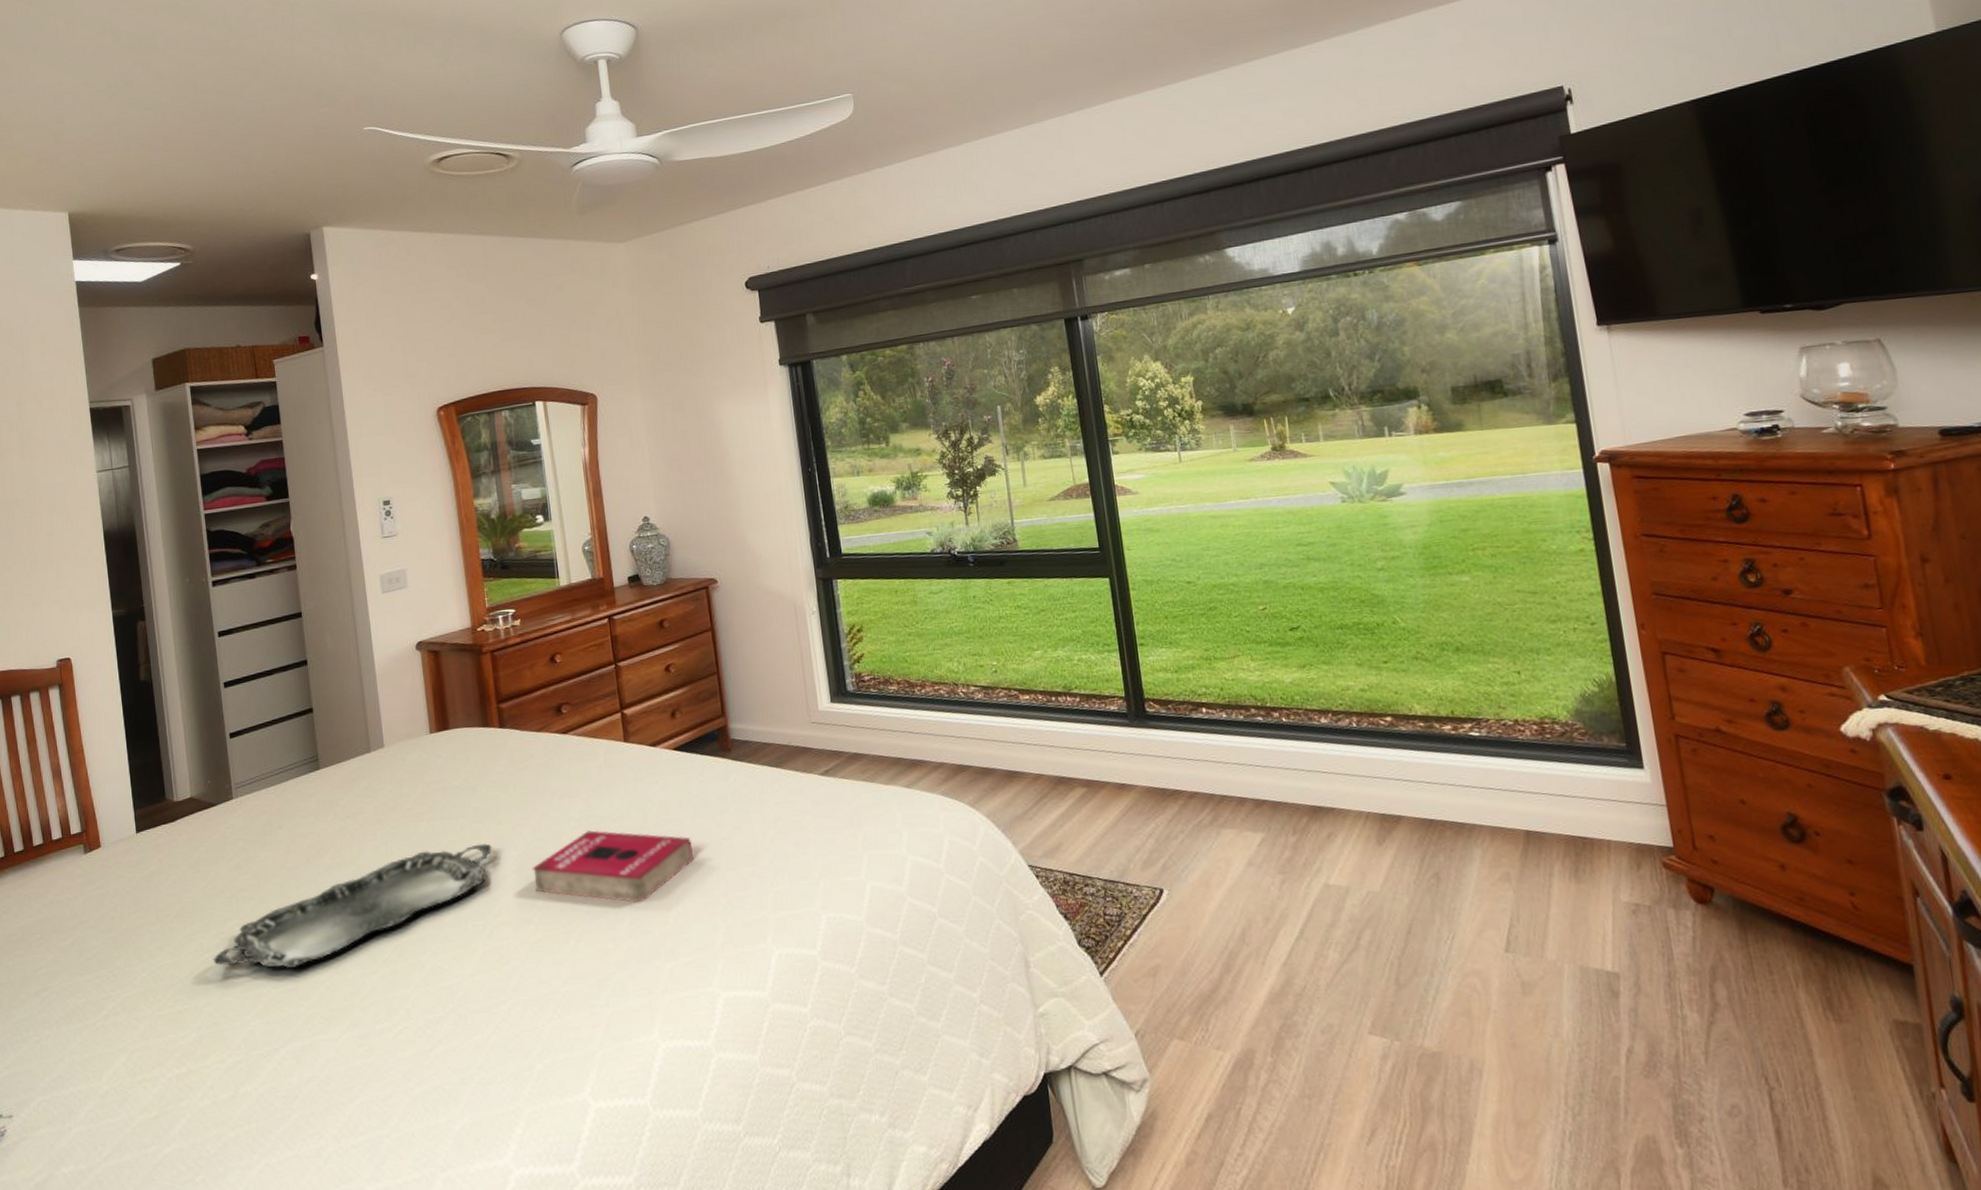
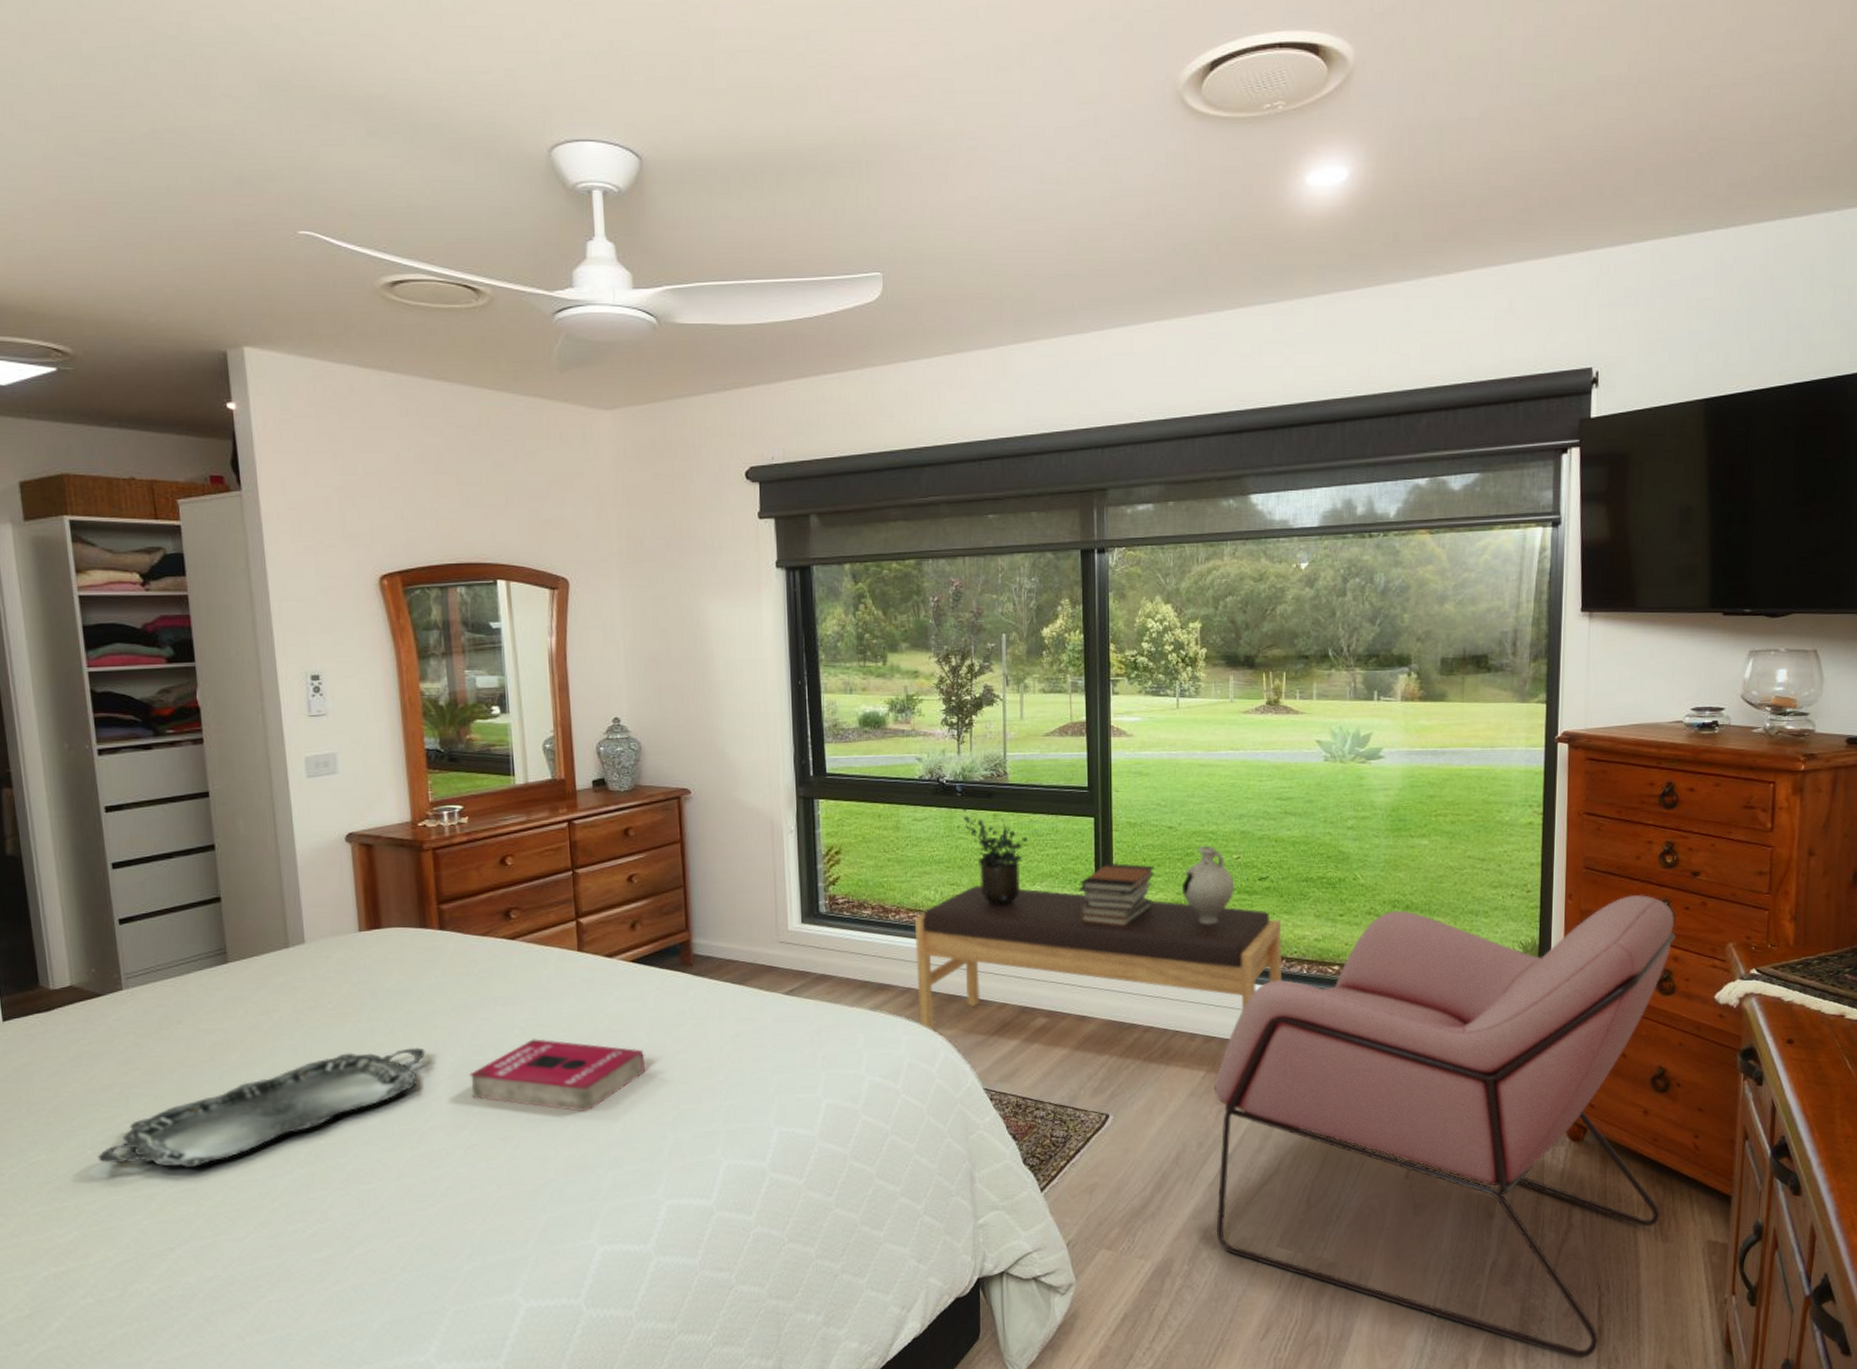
bench: none [940,654,1330,807] -> present [914,886,1283,1032]
potted plant: none [976,576,1045,673] -> present [962,807,1028,905]
book stack: none [1102,622,1180,688] -> present [1078,862,1156,926]
decorative vase: none [1208,599,1266,681] -> present [1181,846,1235,925]
armchair: none [1272,618,1826,1168] -> present [1214,894,1676,1359]

